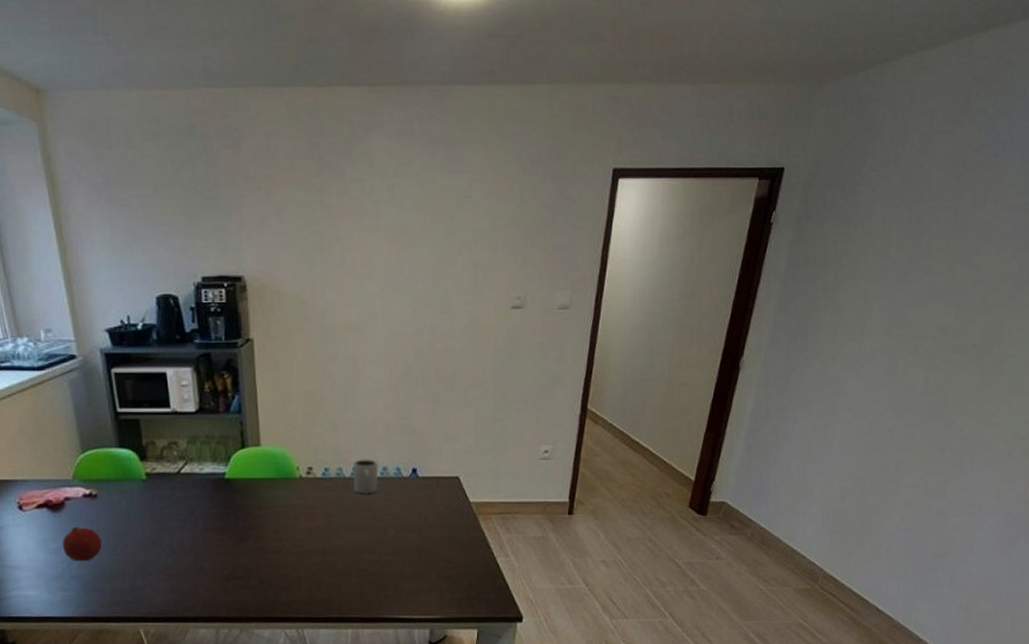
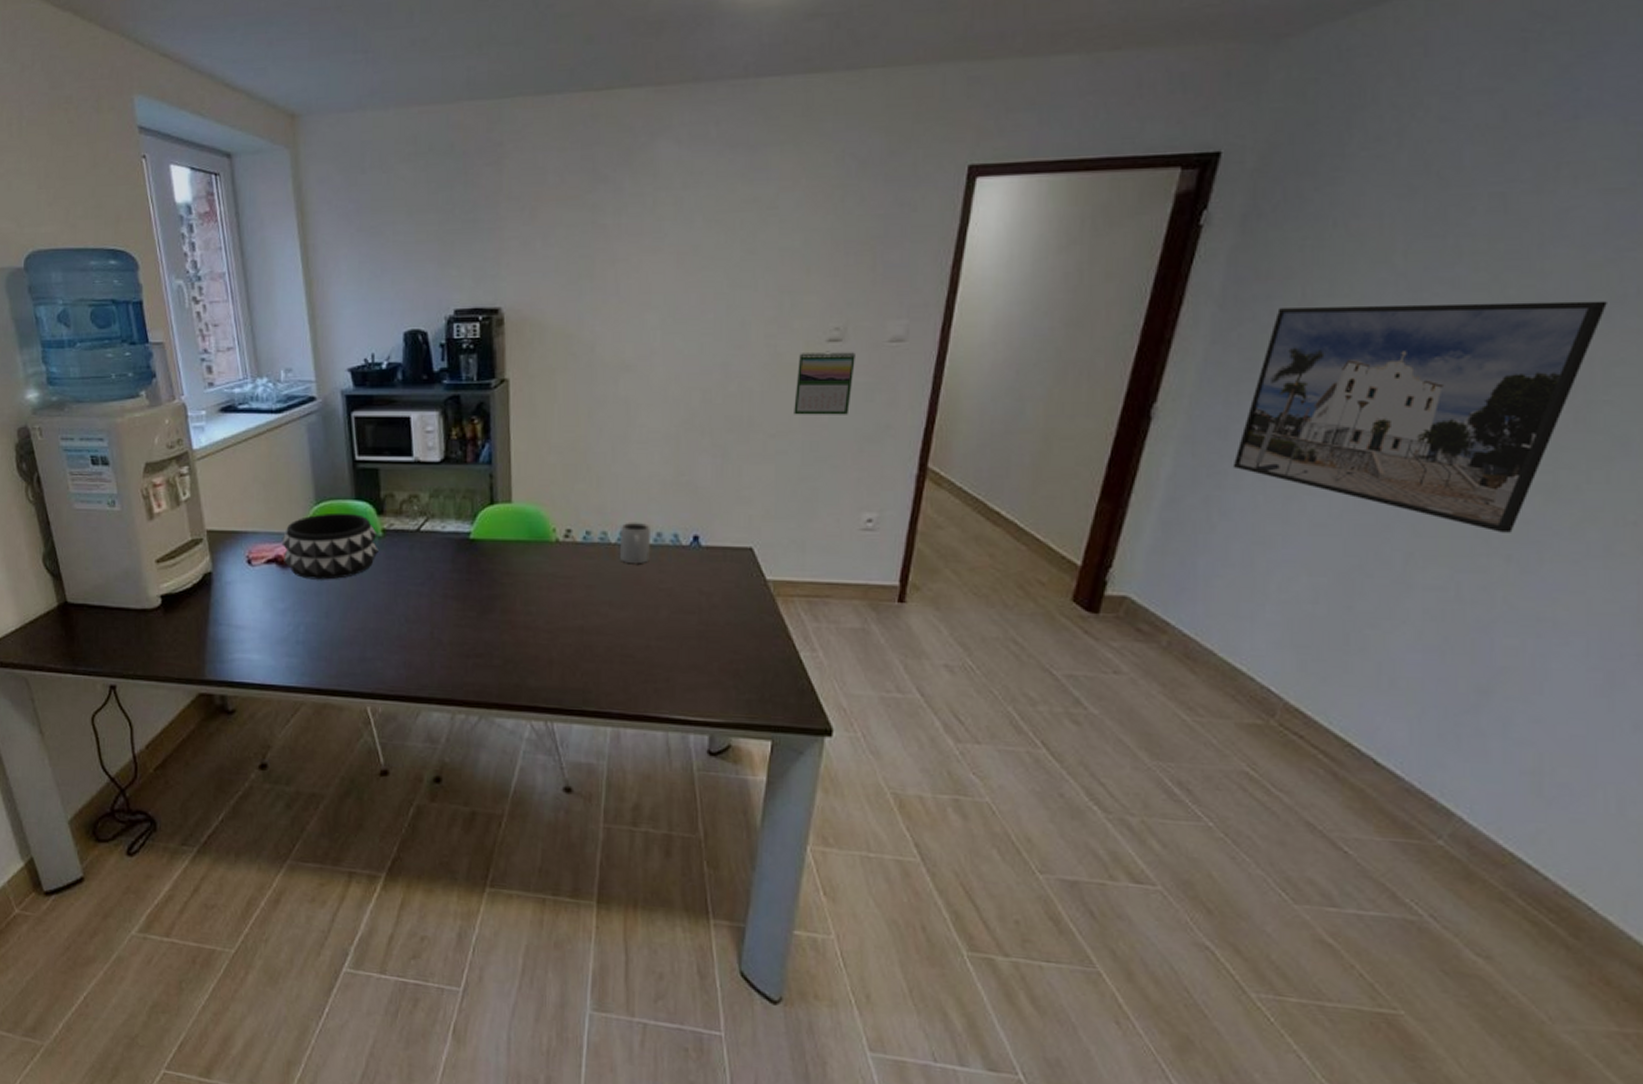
decorative bowl: none [51,459,143,521] -> present [281,512,379,580]
fruit: present [62,526,102,562] -> none [290,585,331,626]
calendar: none [487,316,533,368] -> present [794,351,855,415]
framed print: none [792,285,1012,446] -> present [1232,301,1607,533]

